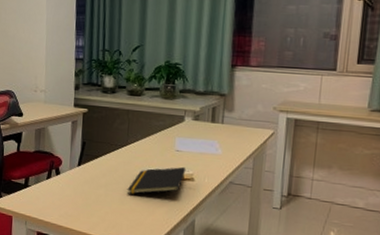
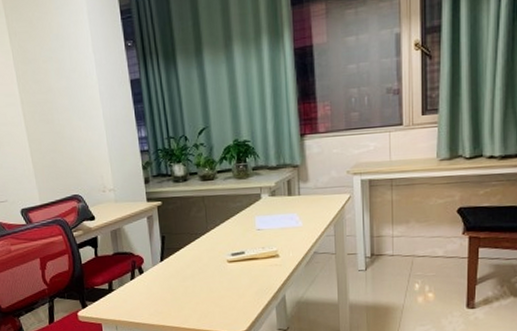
notepad: present [127,166,186,194] -> none [214,244,270,281]

